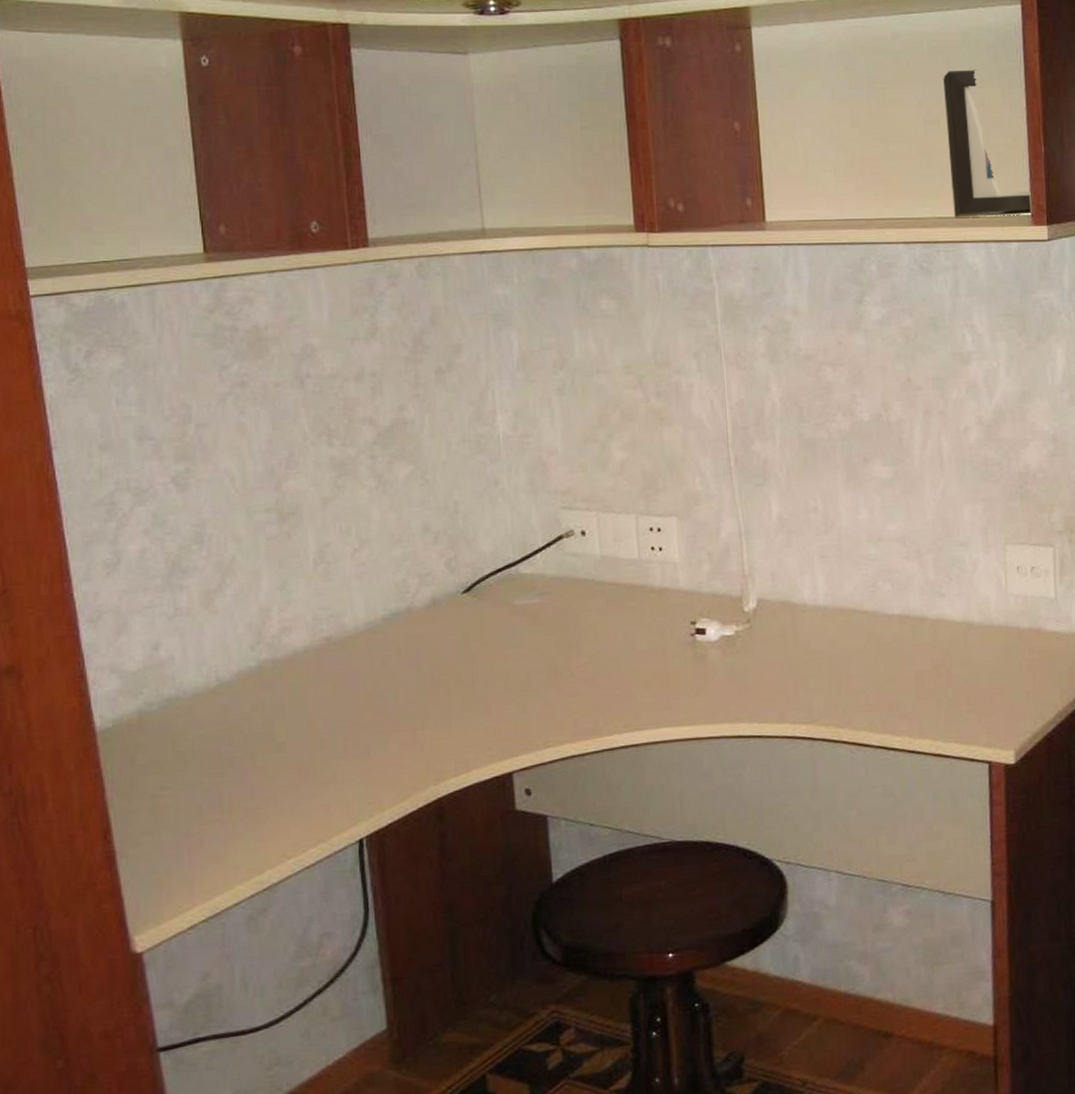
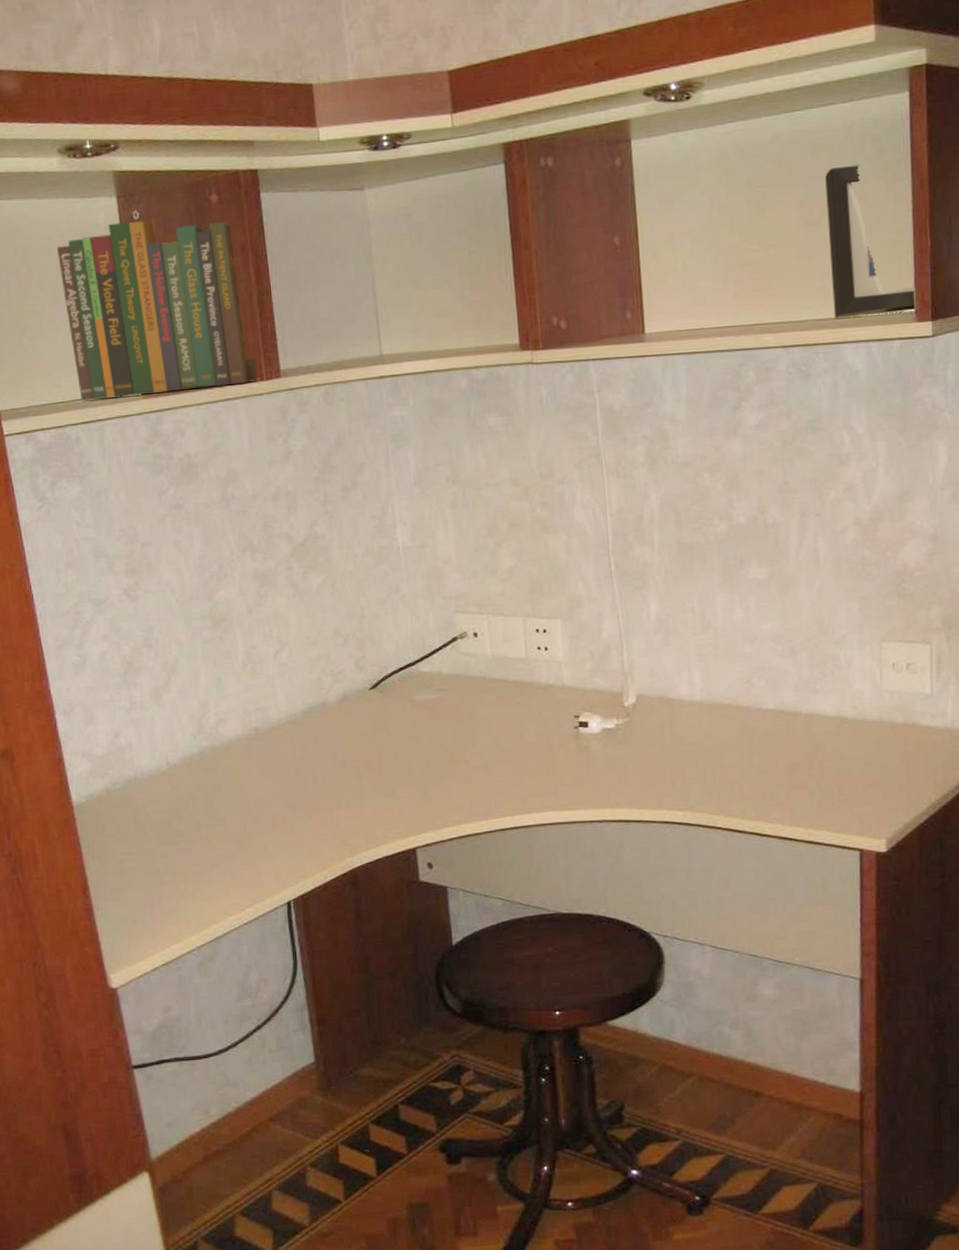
books: none [106,68,343,261] -> present [56,220,259,401]

